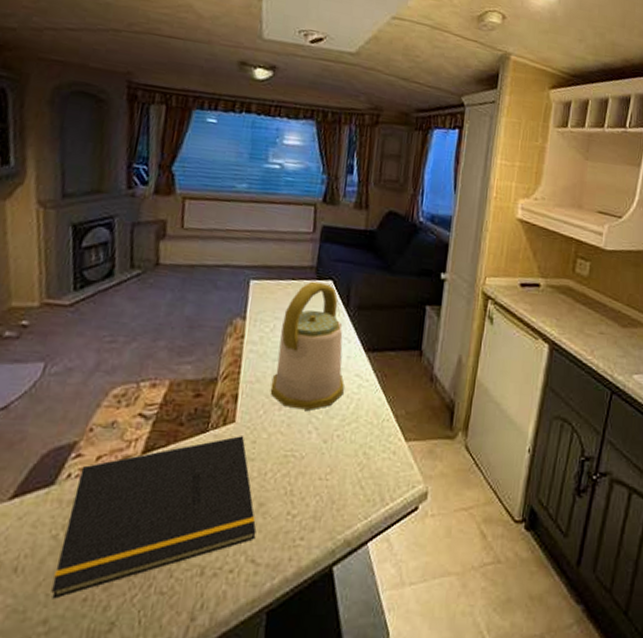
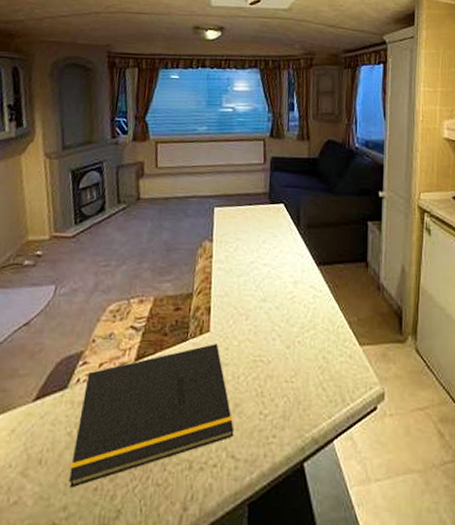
kettle: present [270,281,344,410] -> none [237,205,301,320]

